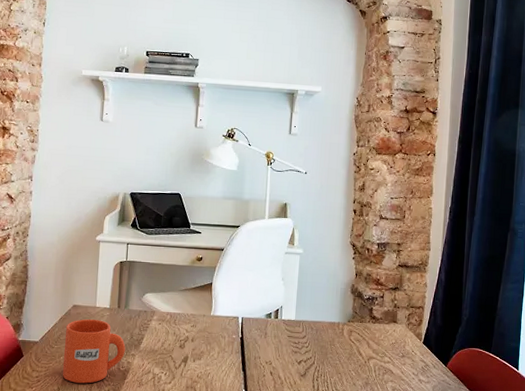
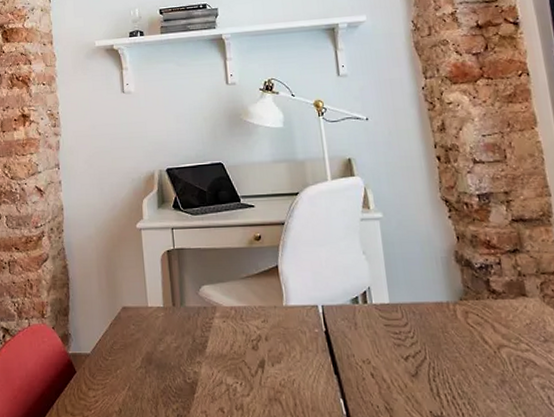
mug: present [62,318,126,384] -> none [117,321,189,402]

